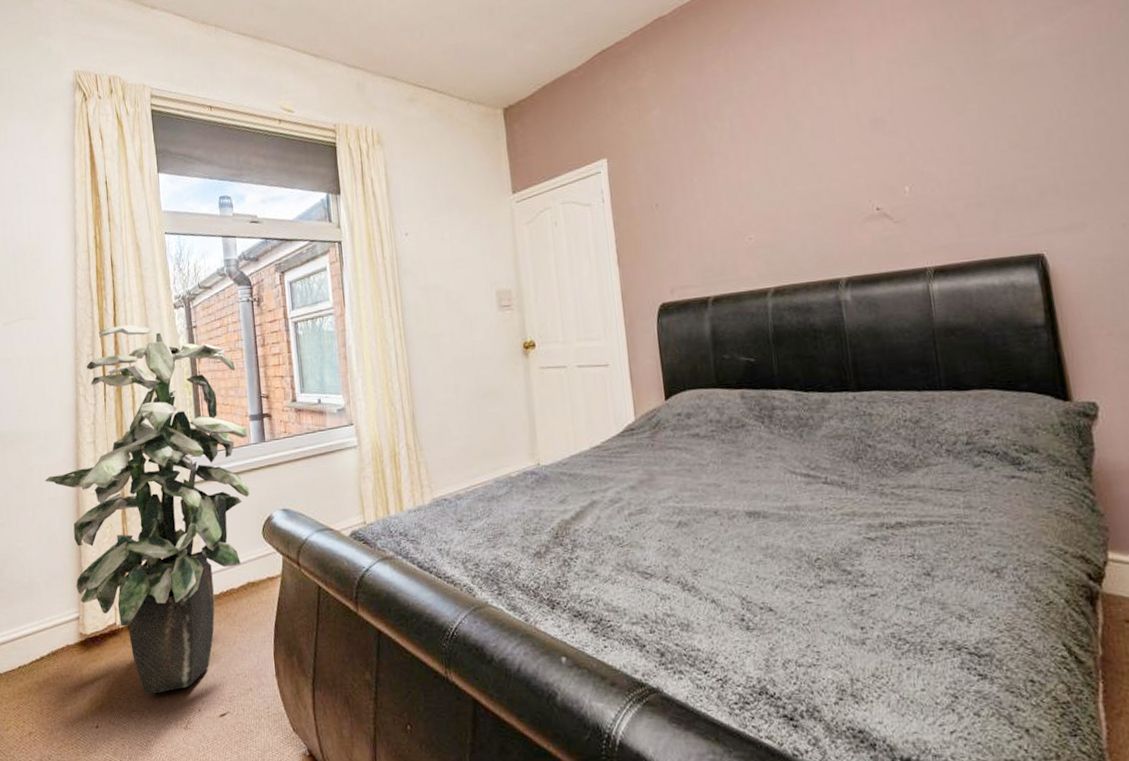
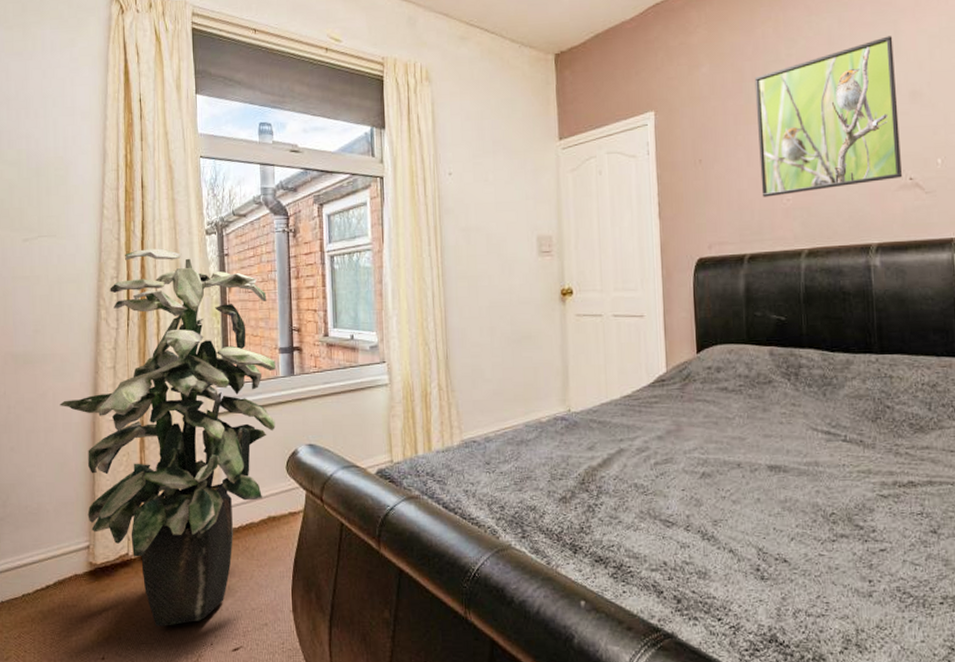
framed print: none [707,64,869,238] -> present [754,36,903,197]

